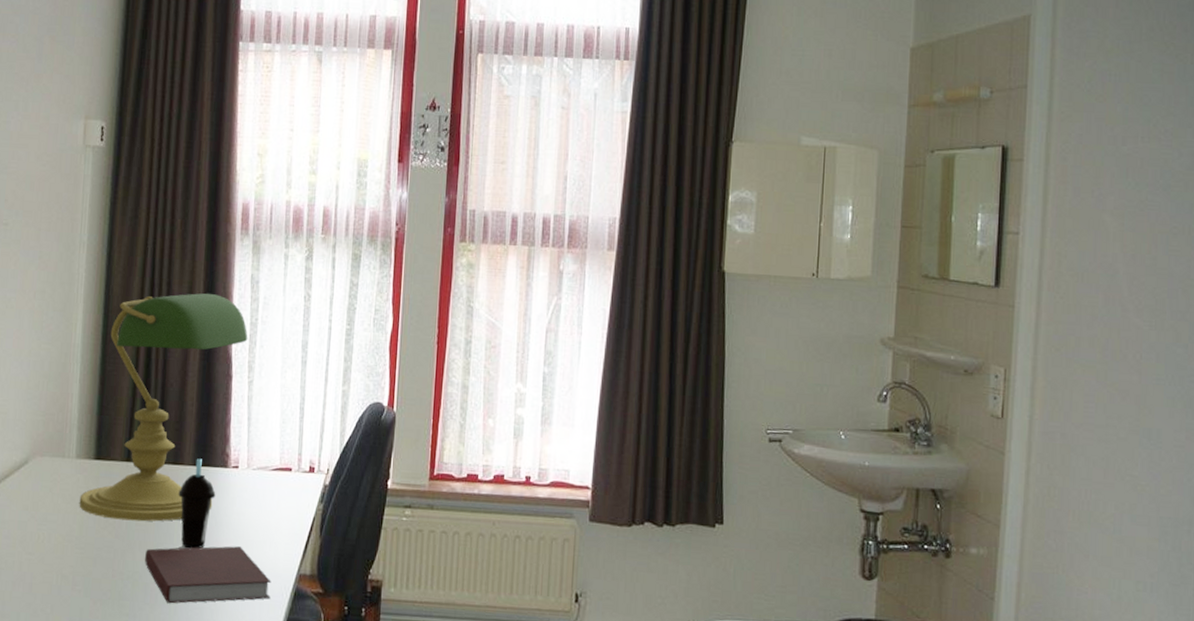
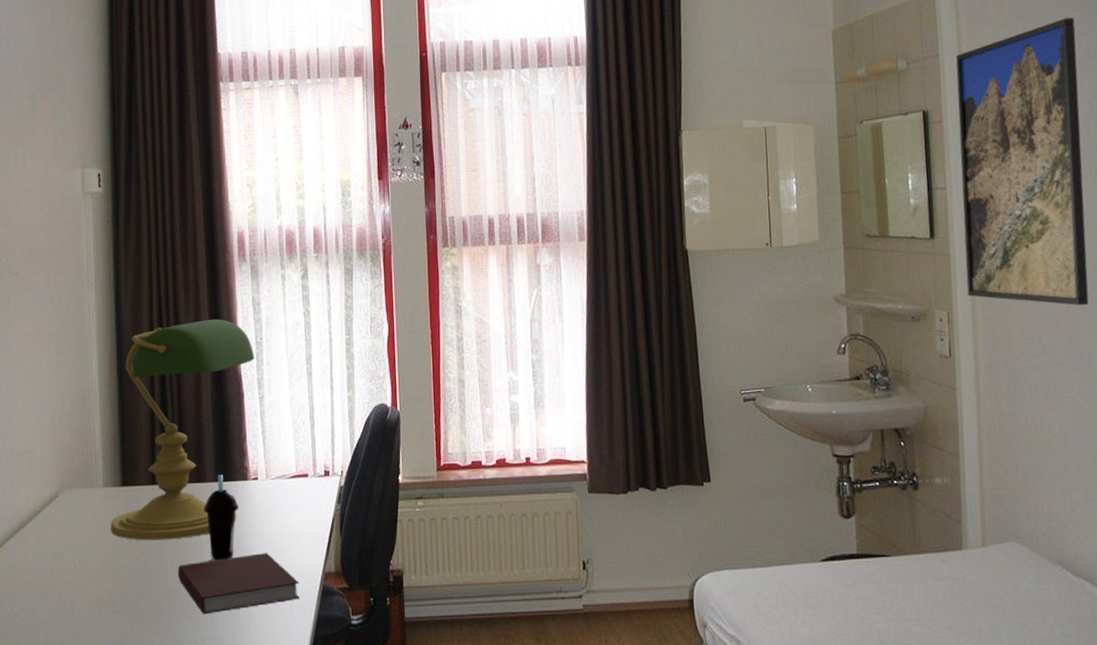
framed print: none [1029,58,1185,377] -> present [956,18,1089,305]

